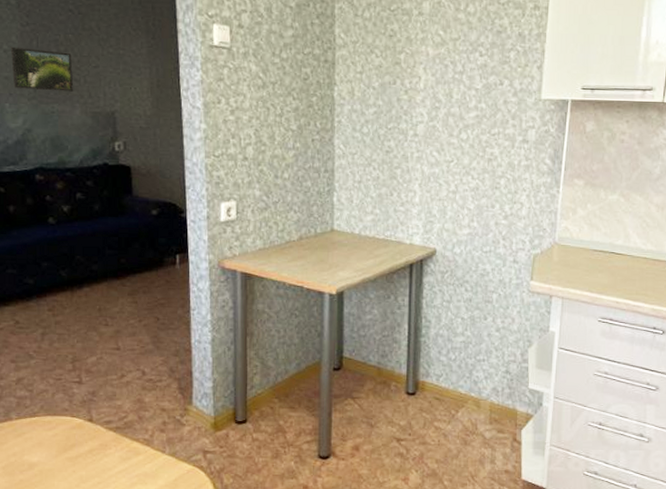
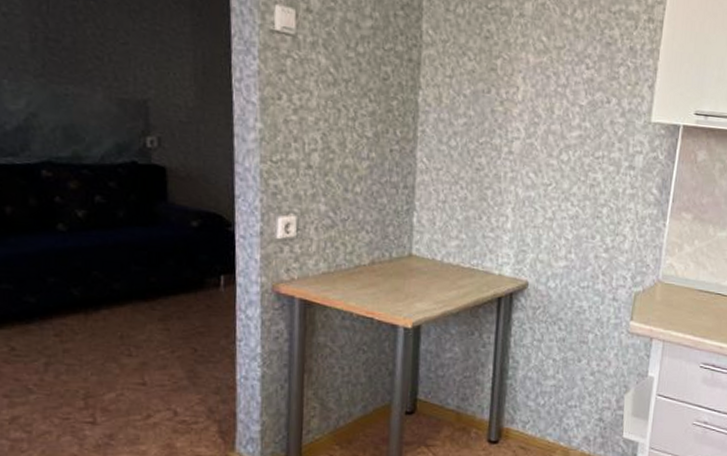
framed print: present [10,46,74,92] -> none [11,9,95,72]

